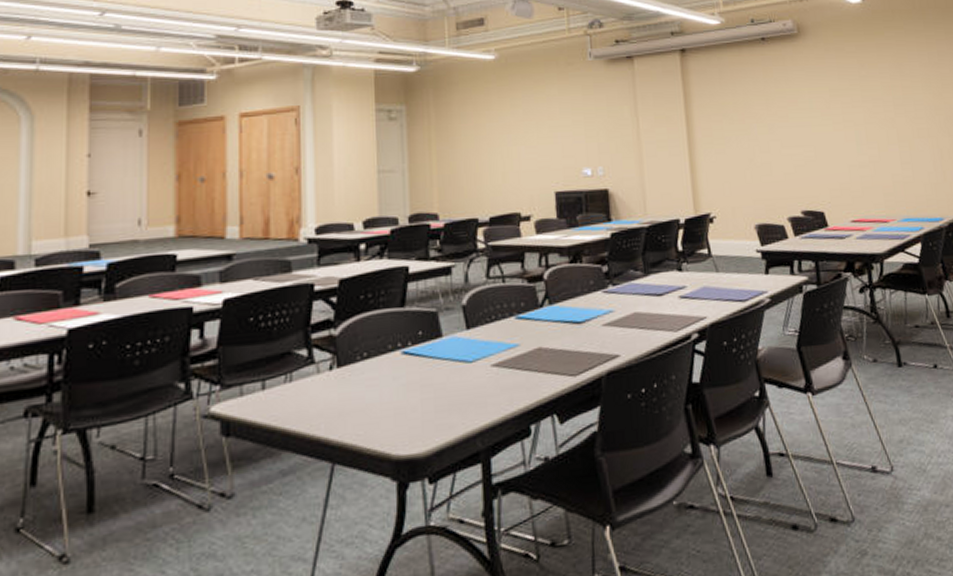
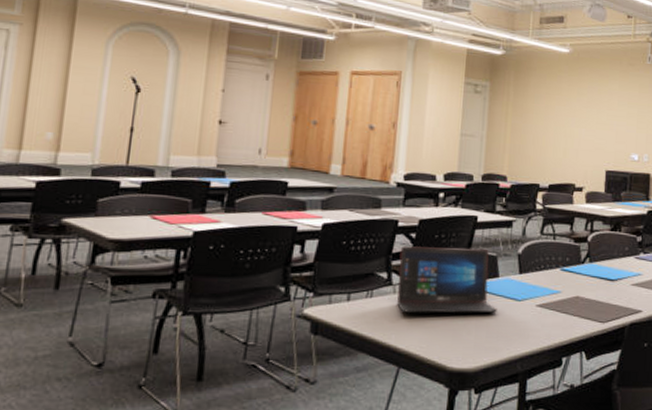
laptop: none [320,304,446,395] -> present [397,246,498,313]

